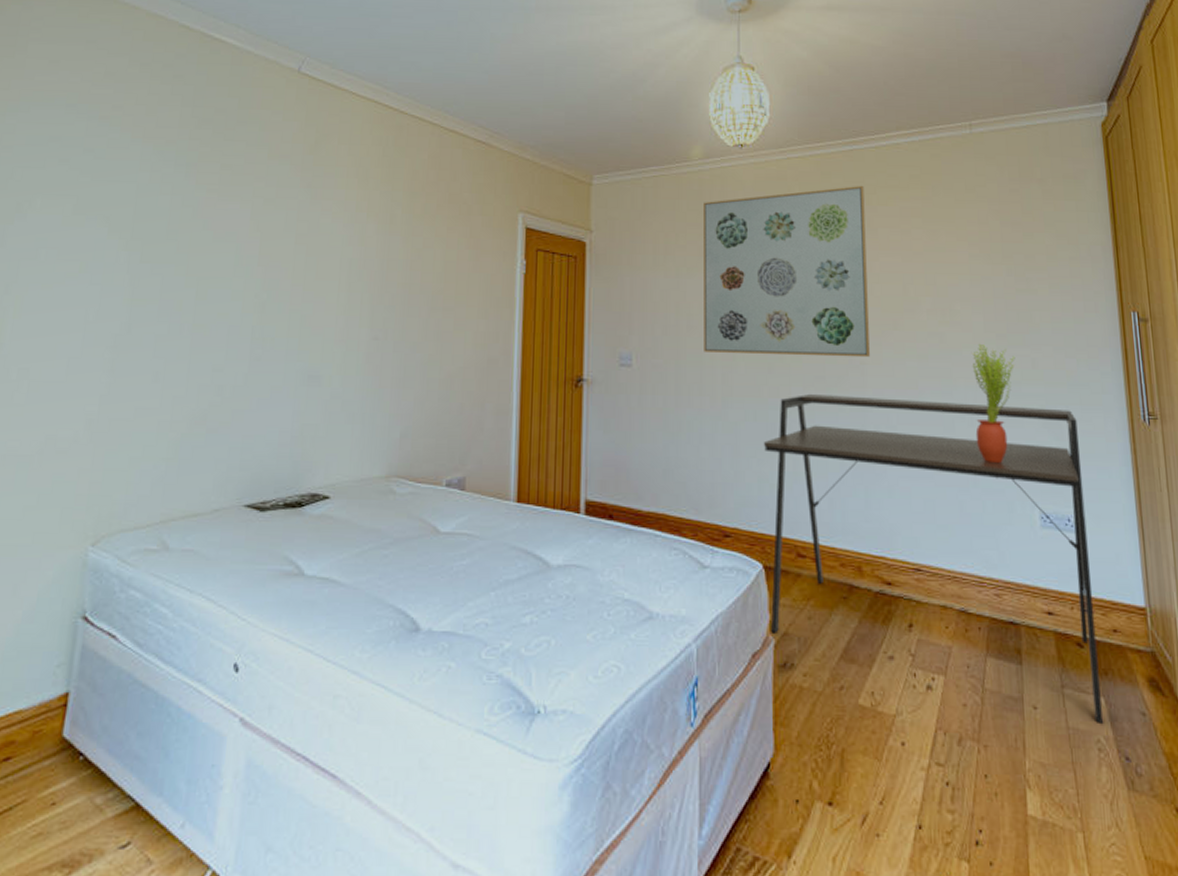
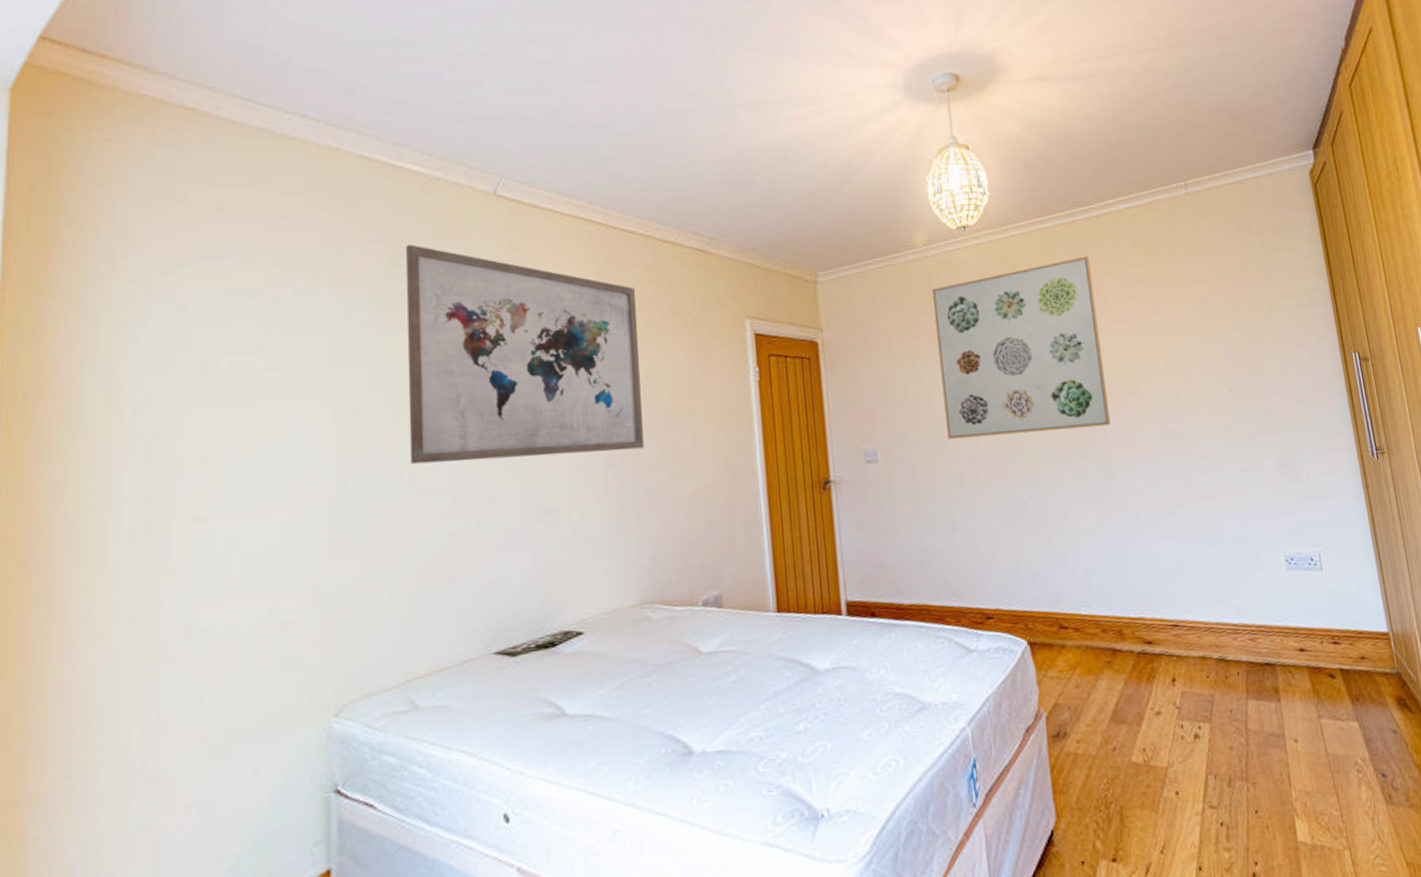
wall art: none [190,111,418,326] -> present [405,244,645,465]
desk: present [763,393,1104,723] -> none [1015,454,1360,747]
potted plant: present [971,343,1015,464] -> none [1206,399,1249,514]

